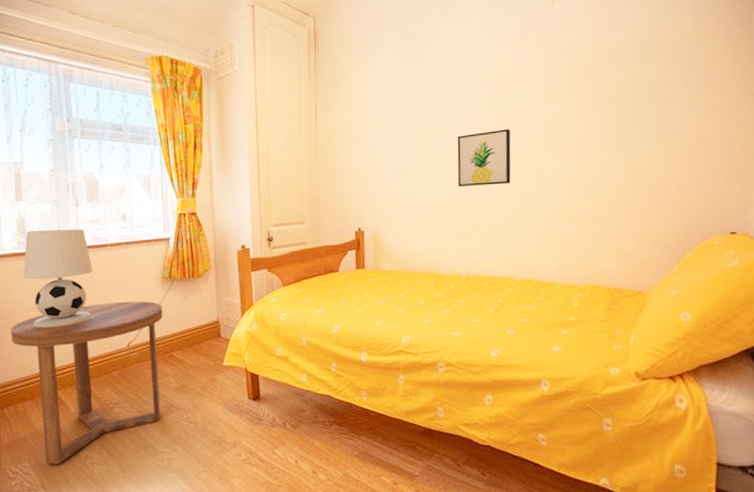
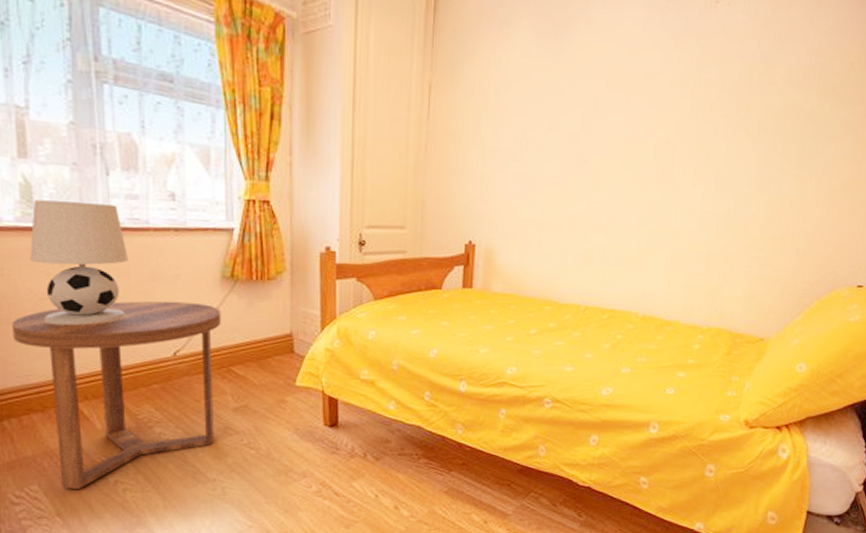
wall art: present [457,129,511,187] -> none [587,145,652,209]

